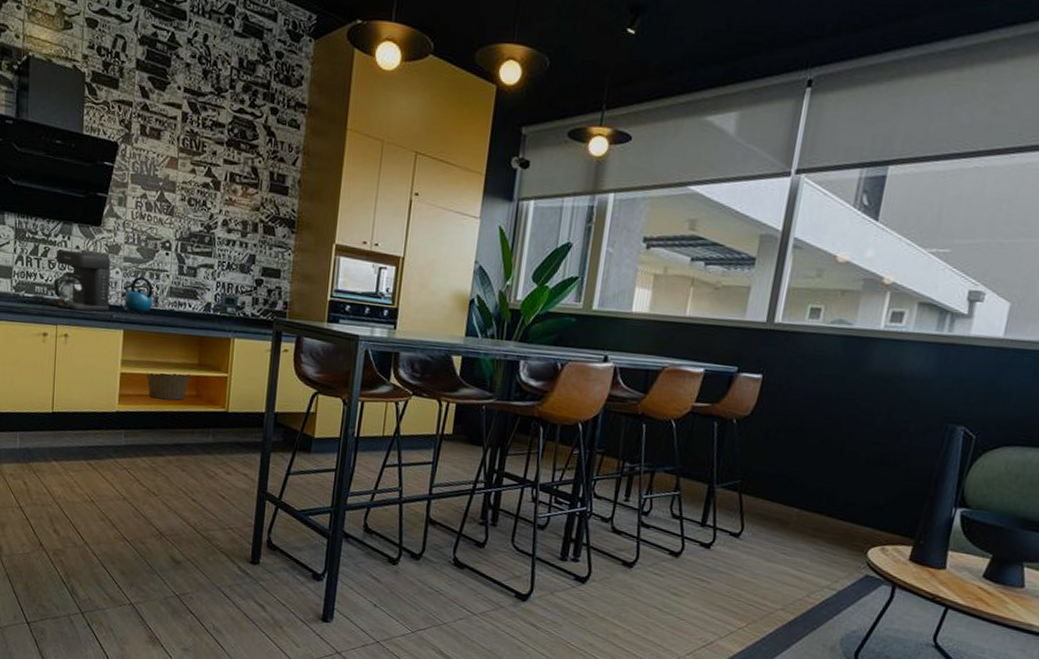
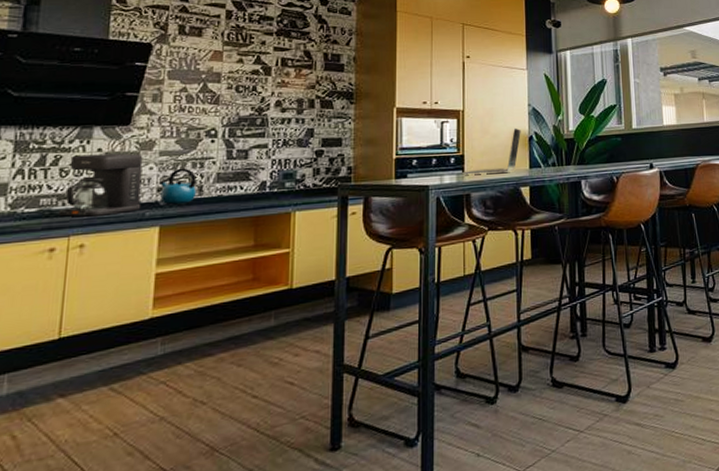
basket: present [147,372,190,401] -> none [190,257,245,293]
laptop: none [393,286,462,337] -> present [461,128,521,175]

